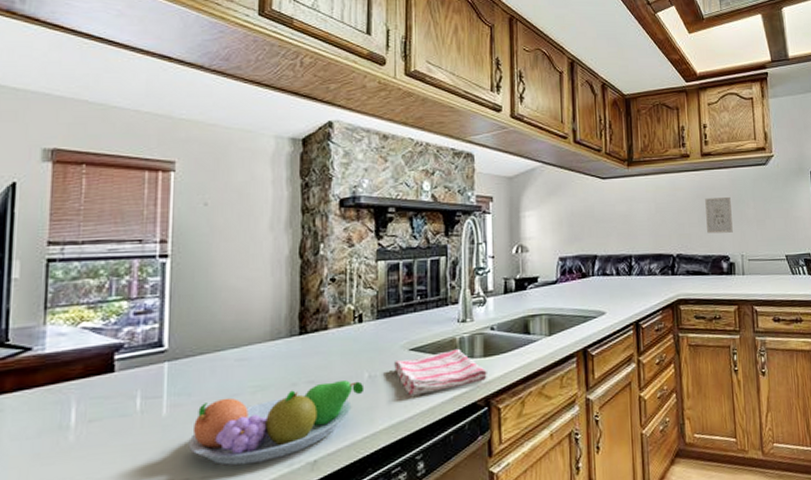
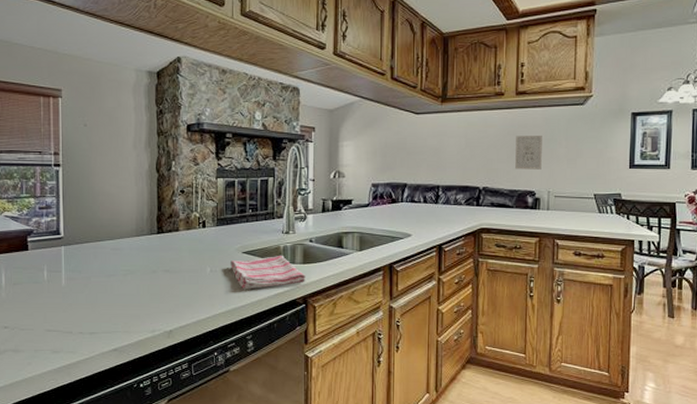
fruit bowl: present [188,380,365,466] -> none [81,272,207,328]

